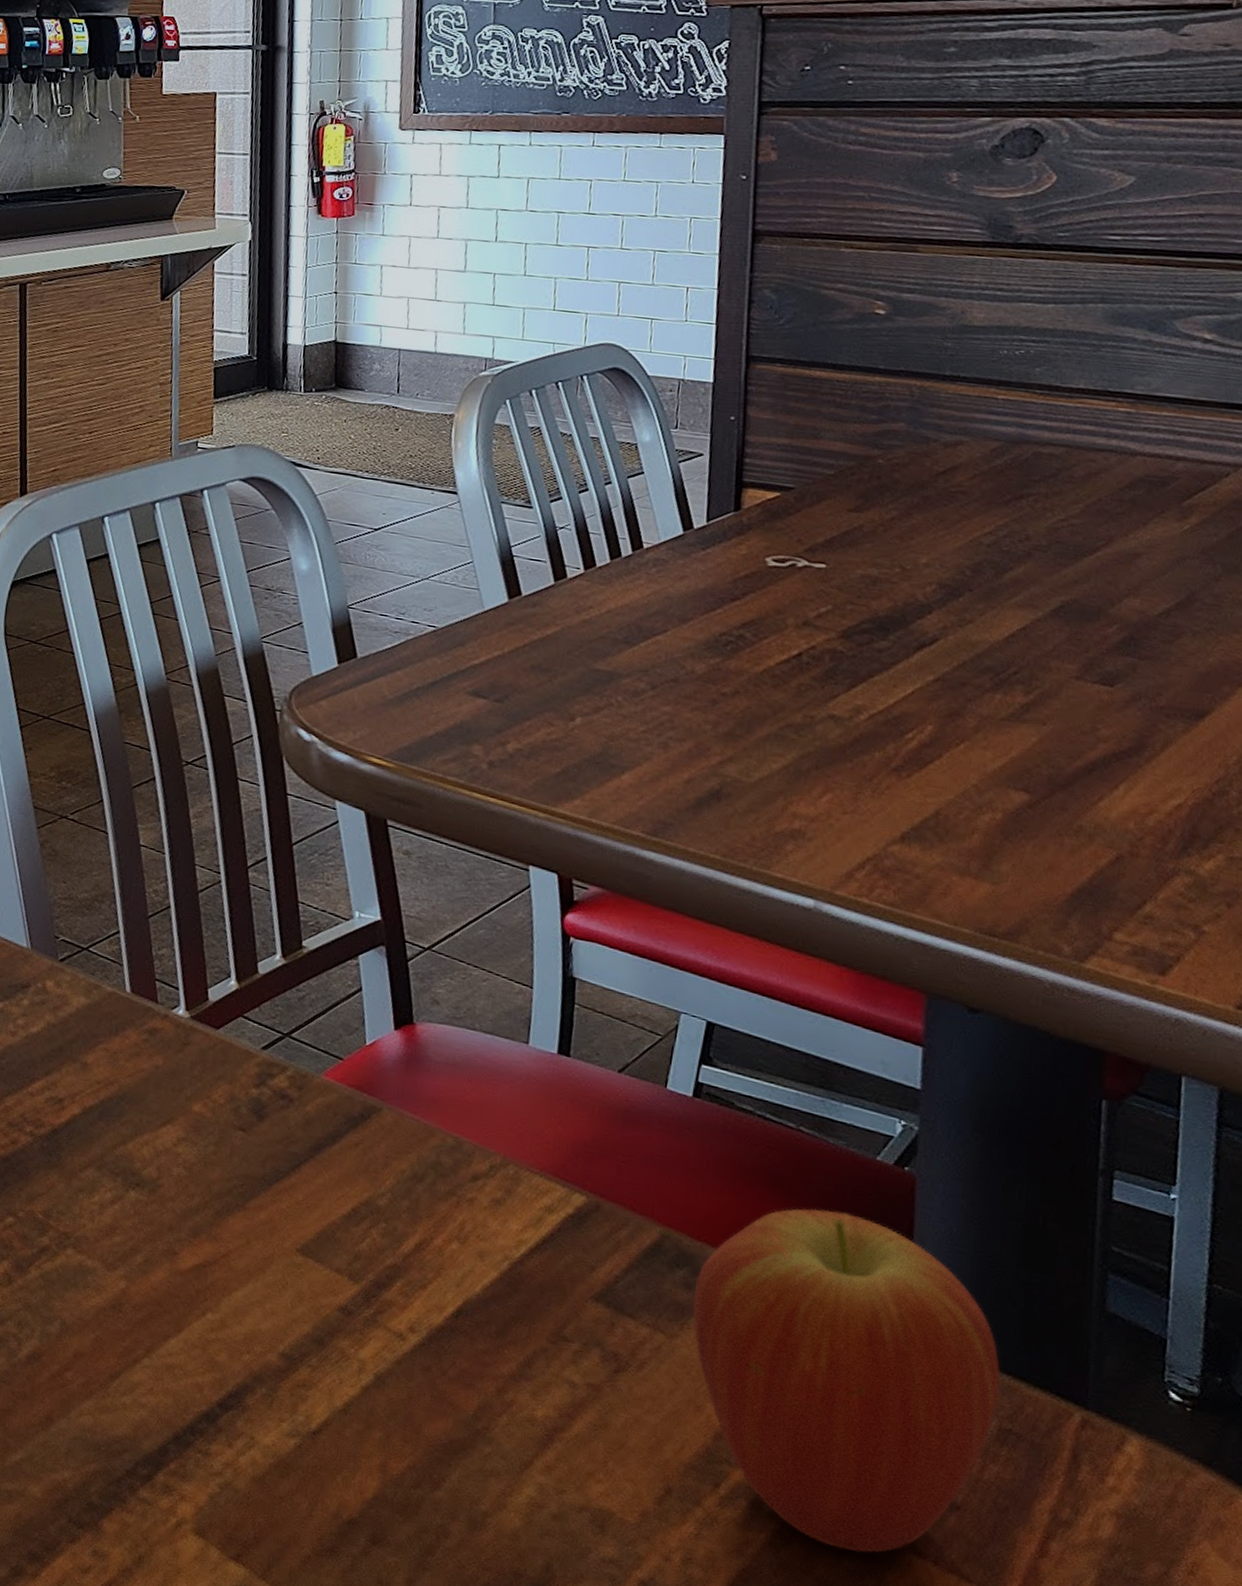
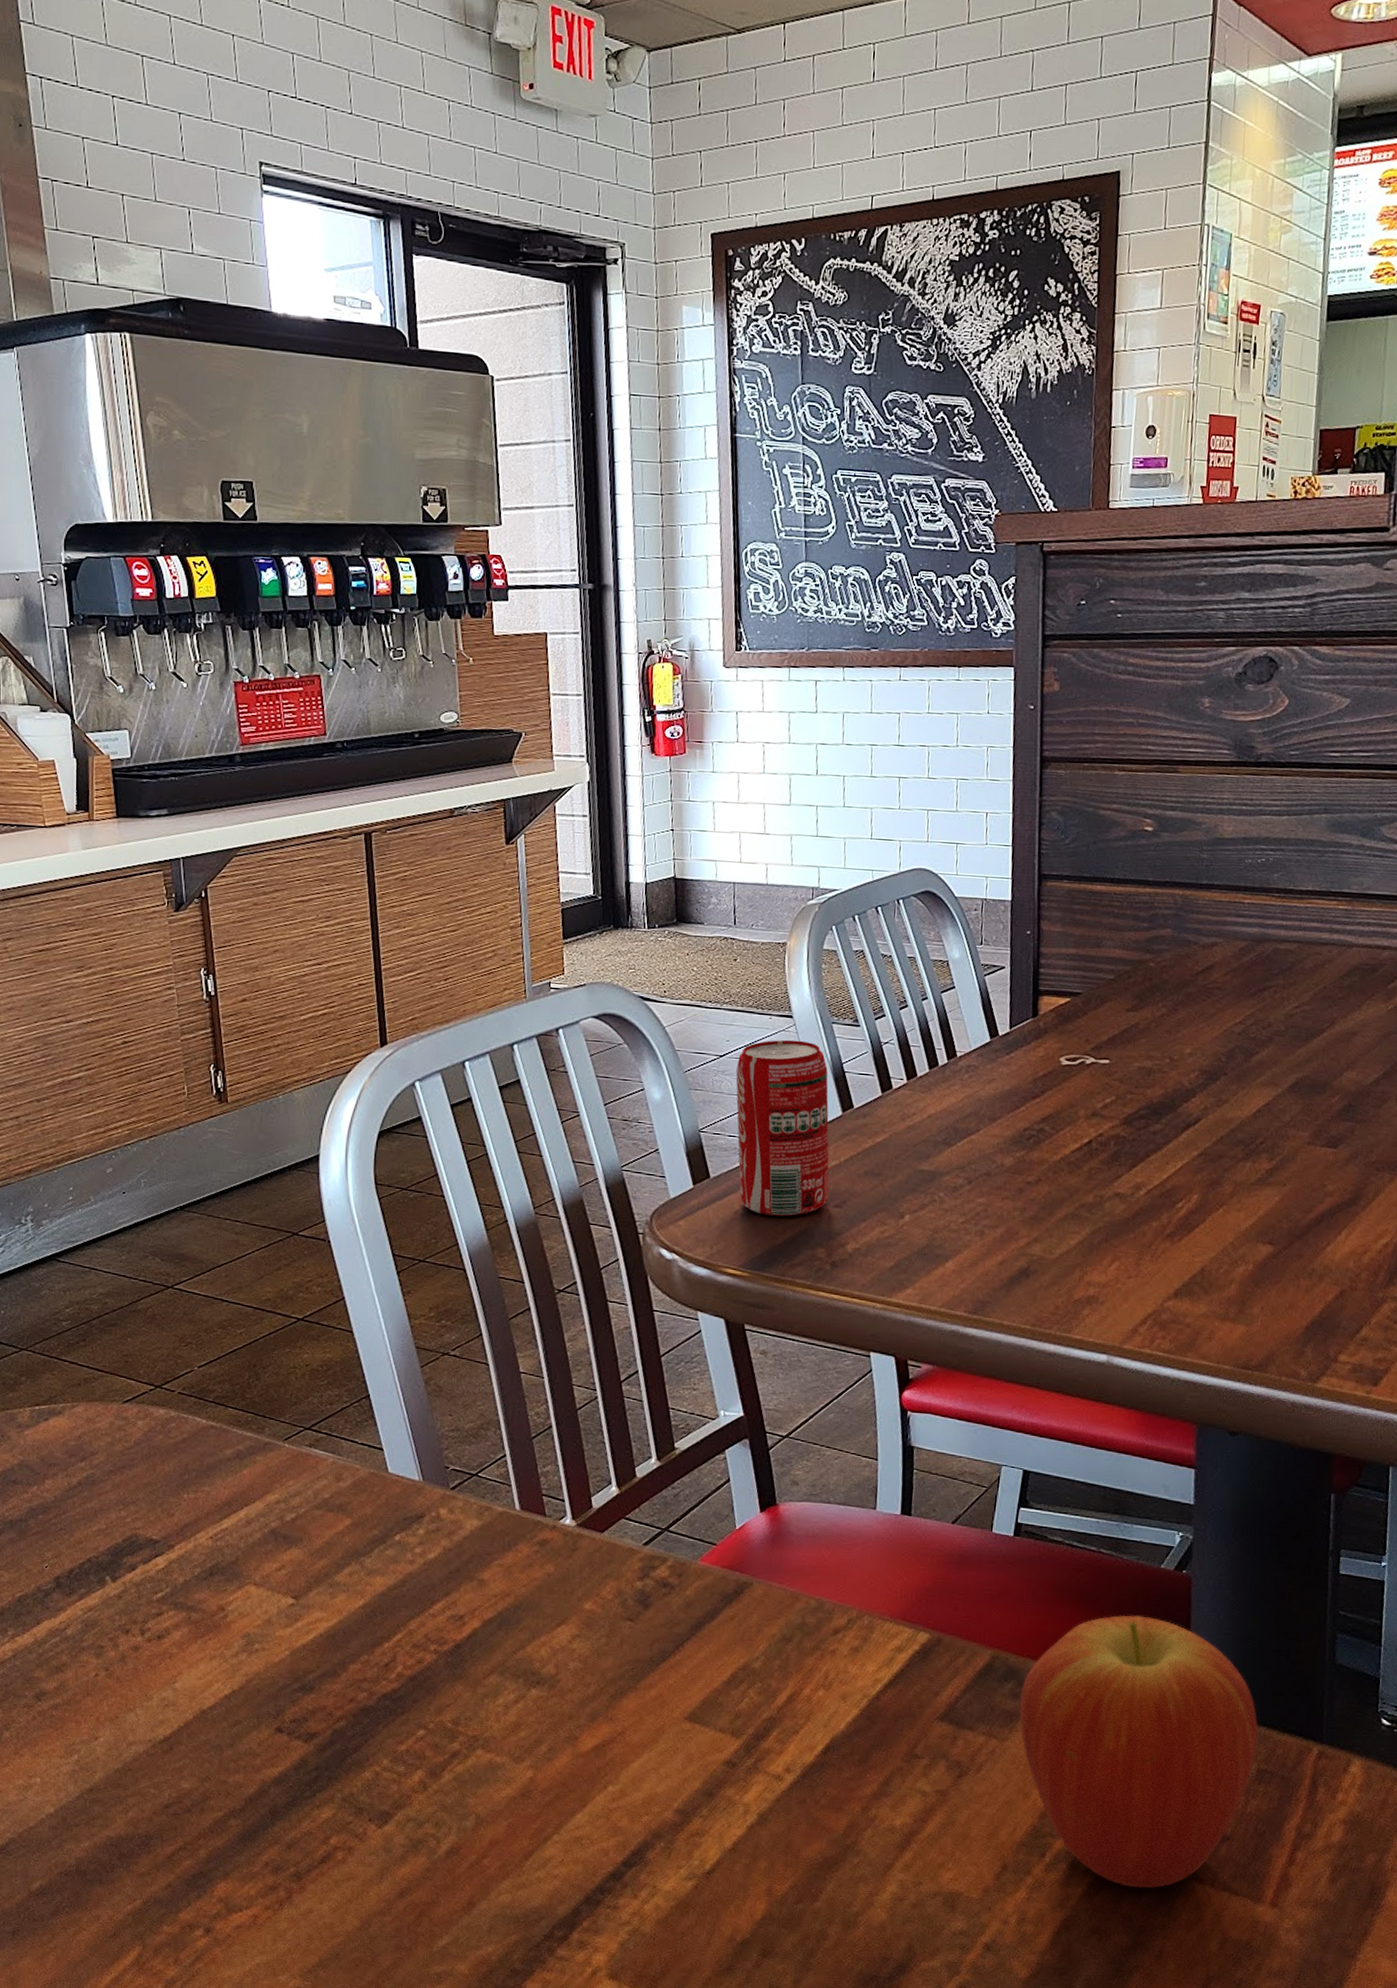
beverage can: none [388,516,494,707] -> present [736,1039,830,1217]

